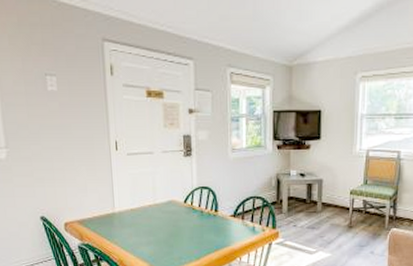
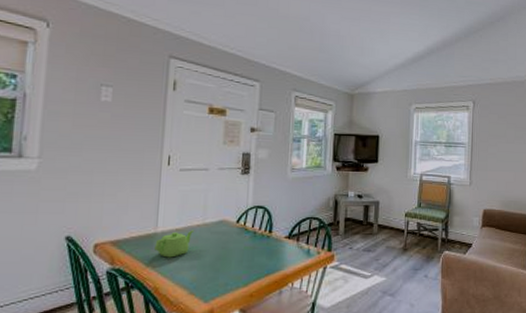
teapot: none [114,210,147,235] -> present [155,230,195,258]

